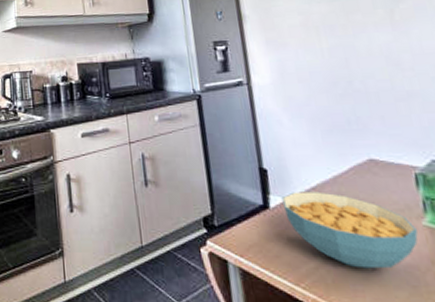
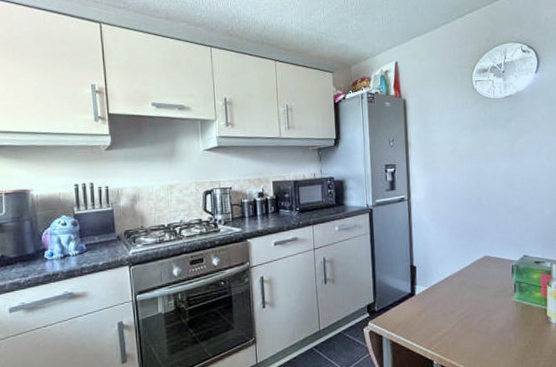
cereal bowl: present [281,191,418,269] -> none [424,281,508,334]

